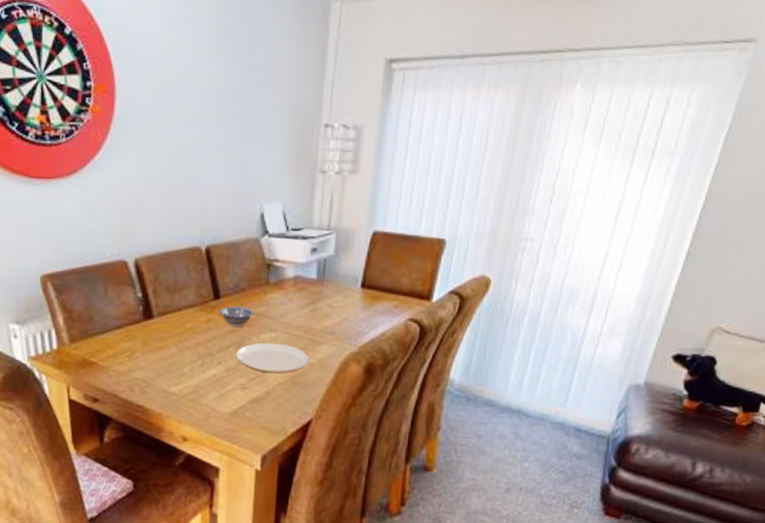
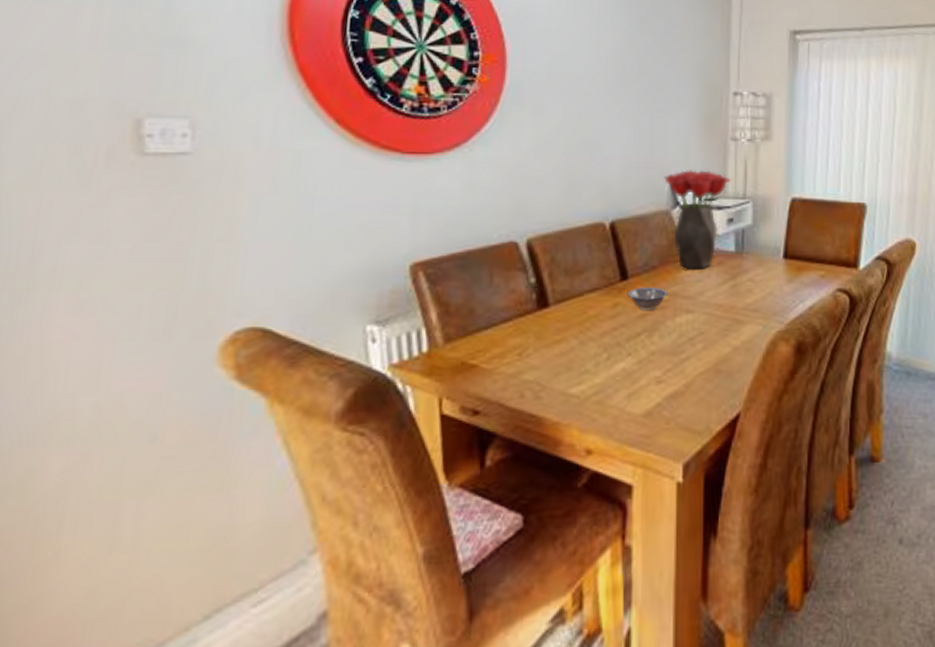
plate: present [236,342,309,374] -> none [649,326,733,362]
bouquet: none [255,199,317,294] -> present [664,169,731,271]

